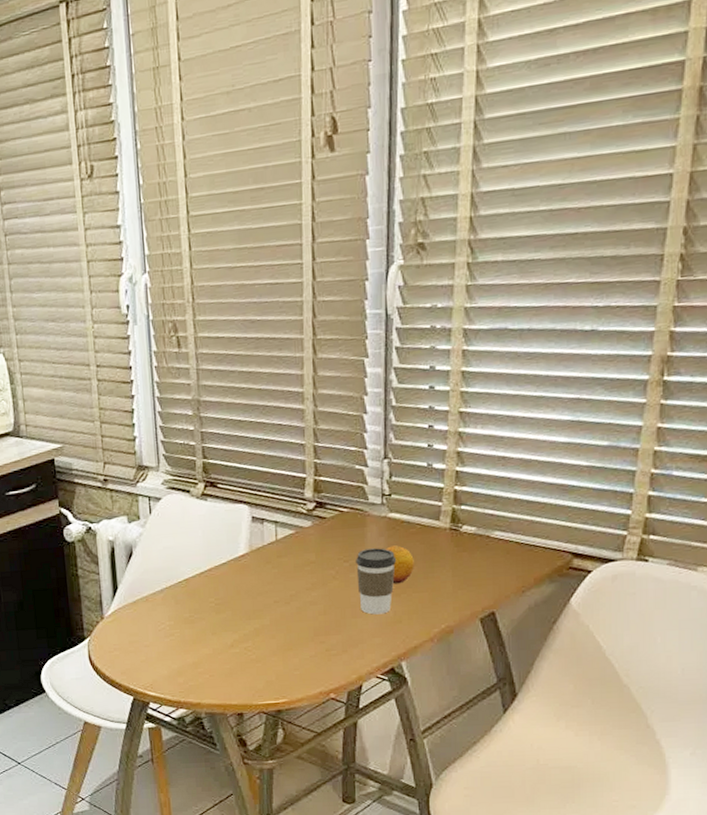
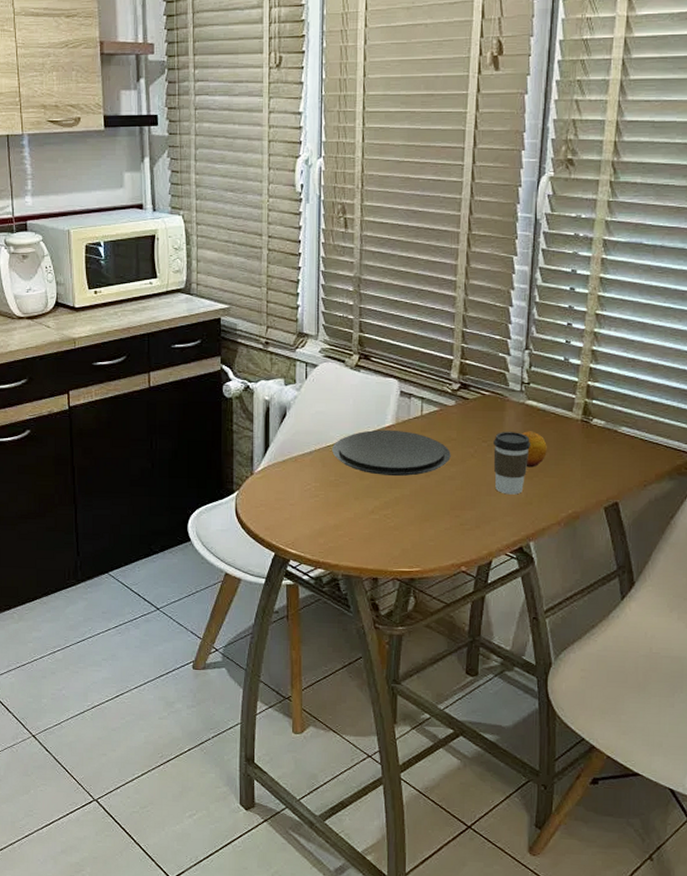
plate: none [184,558,311,607] -> present [332,429,451,476]

